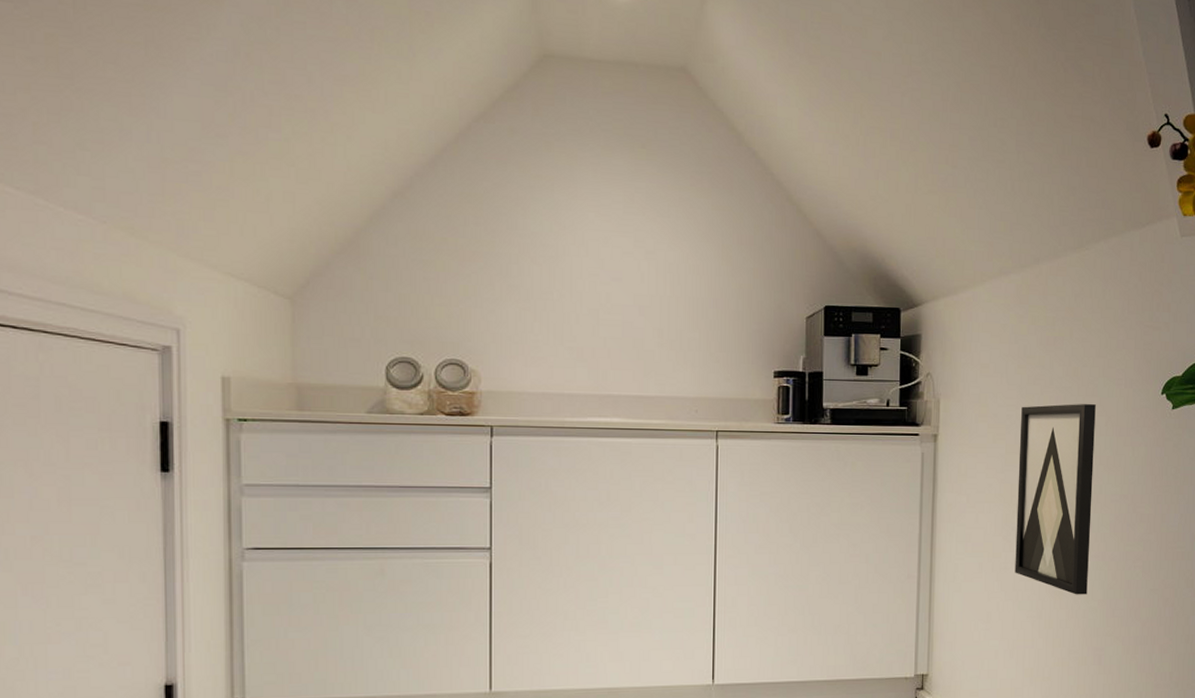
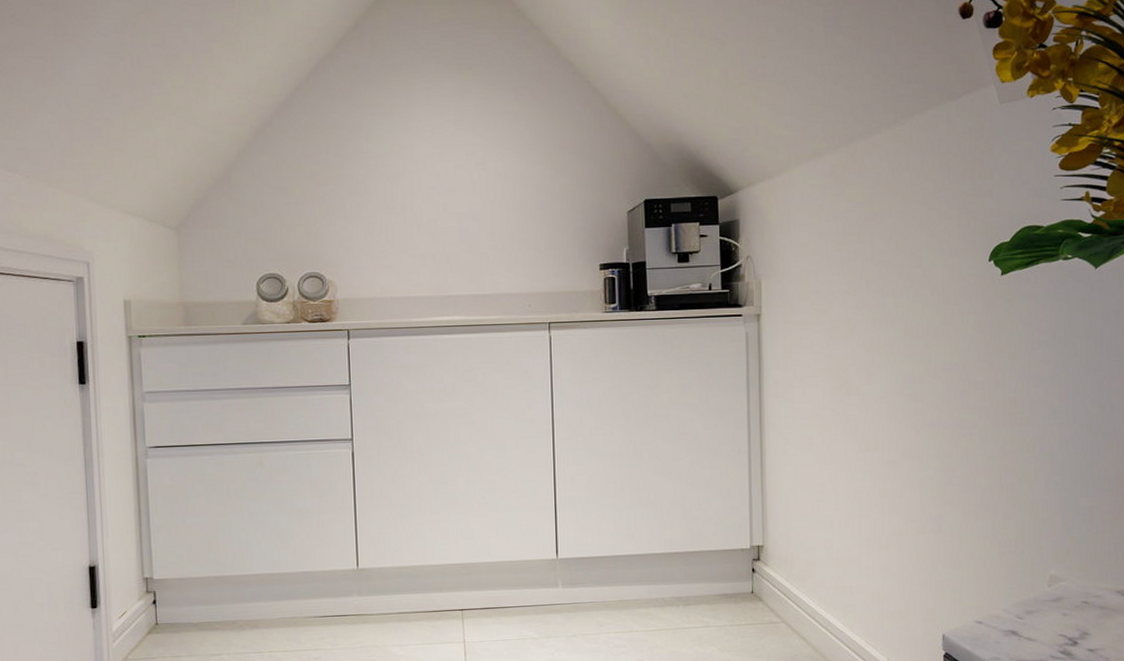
wall art: present [1015,404,1096,595] -> none [843,275,922,464]

